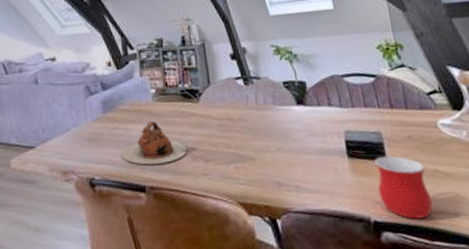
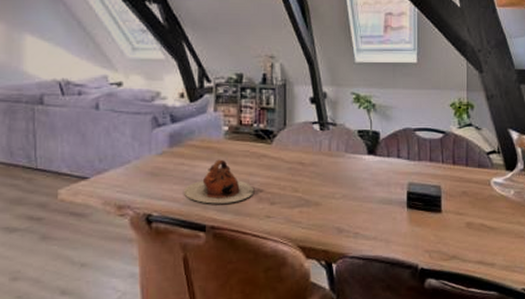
mug: present [374,156,433,219] -> none [430,209,474,268]

